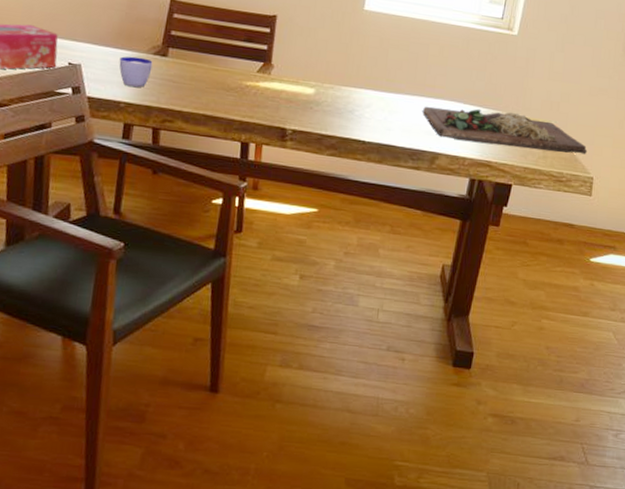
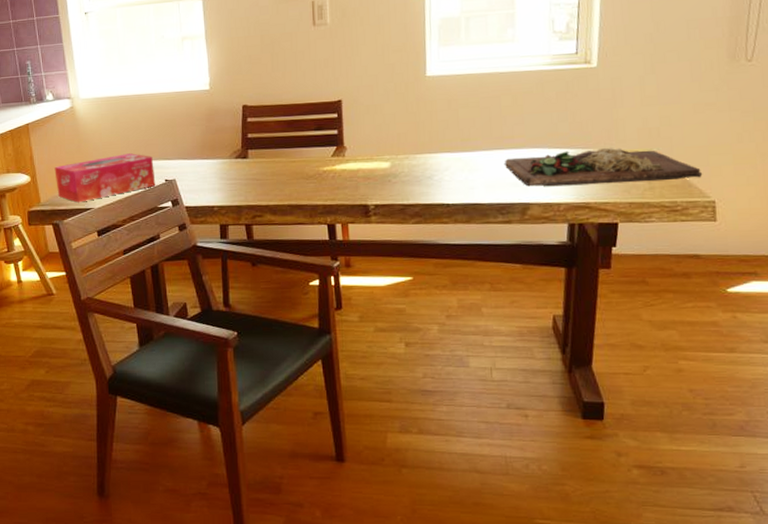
cup: present [119,56,153,87] -> none [207,163,236,191]

